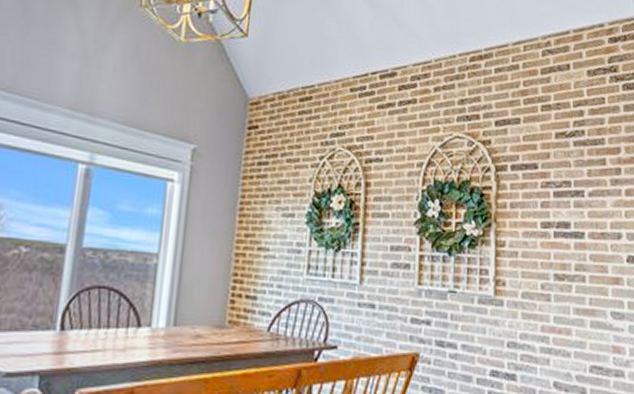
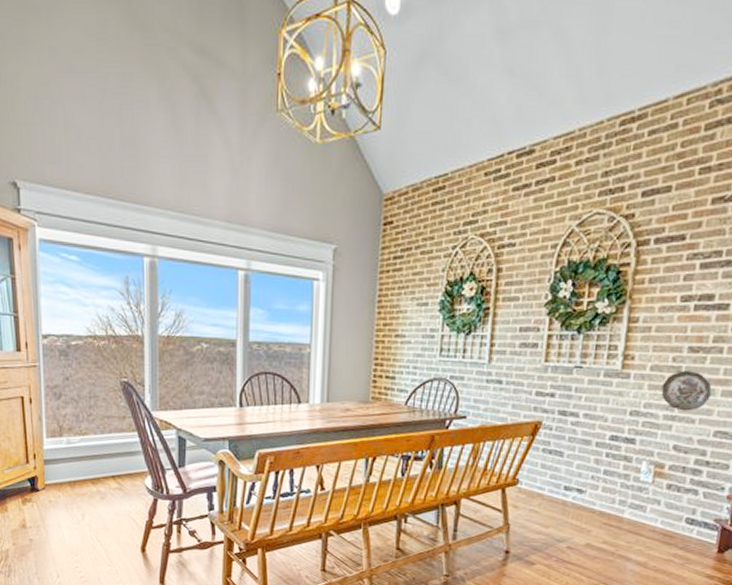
decorative plate: none [535,299,581,344] -> present [661,370,712,411]

